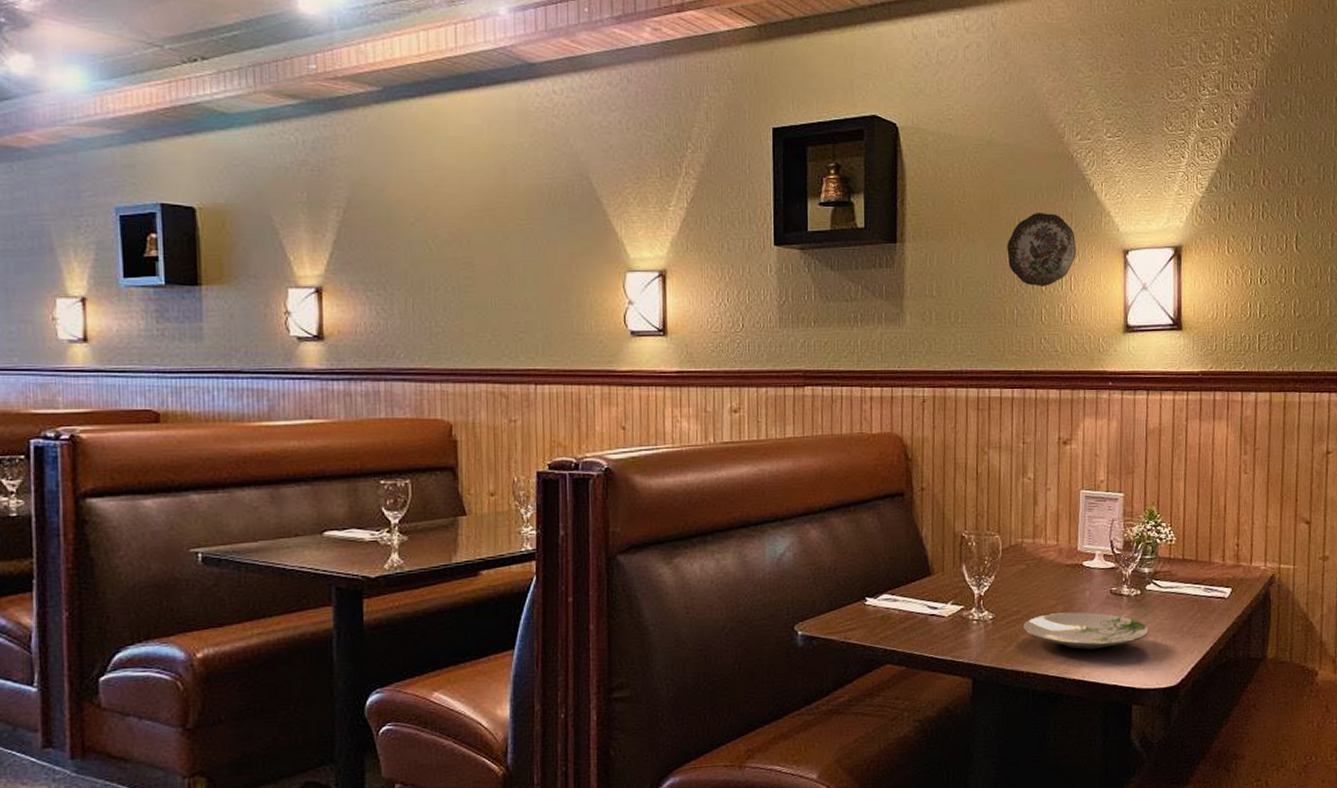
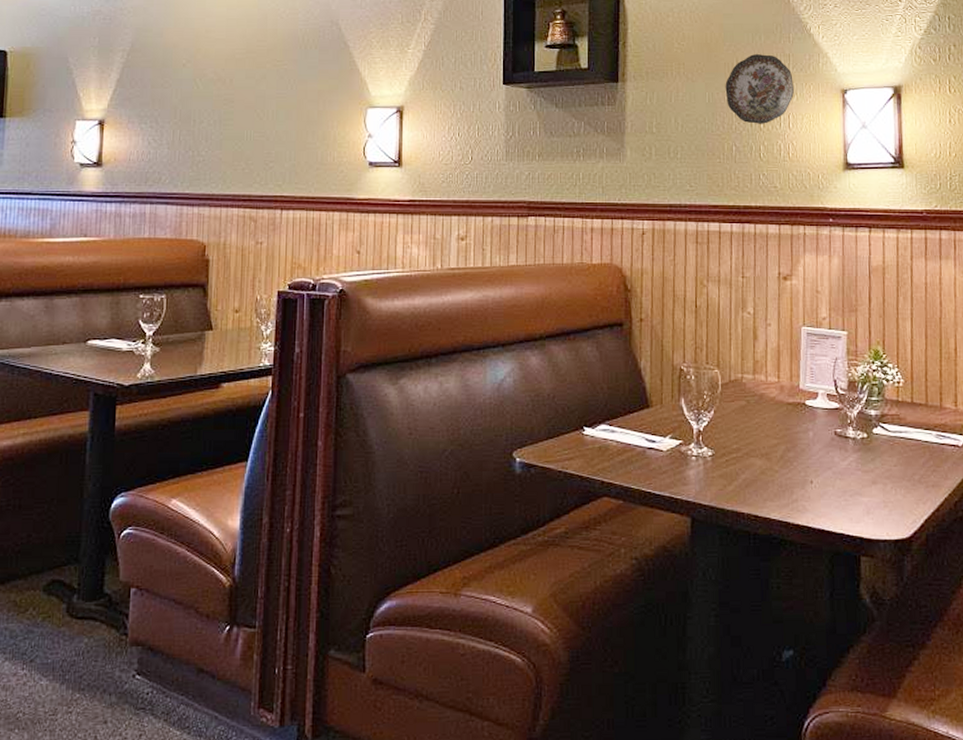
plate: present [1022,612,1150,650] -> none [743,453,878,494]

